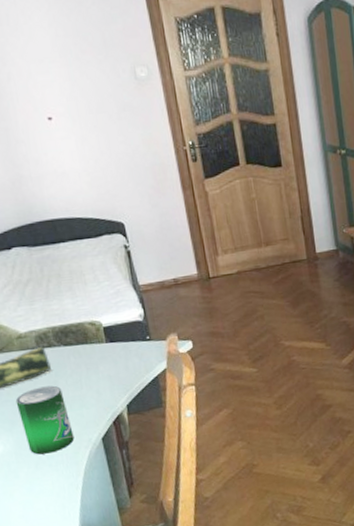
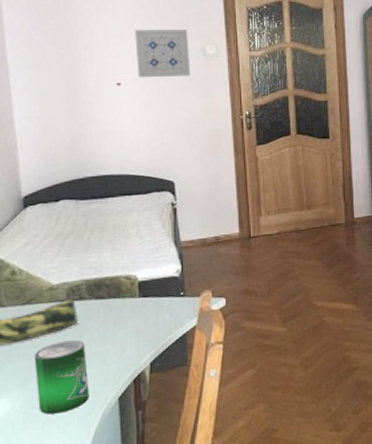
wall art: none [57,50,125,110] -> present [135,30,191,78]

